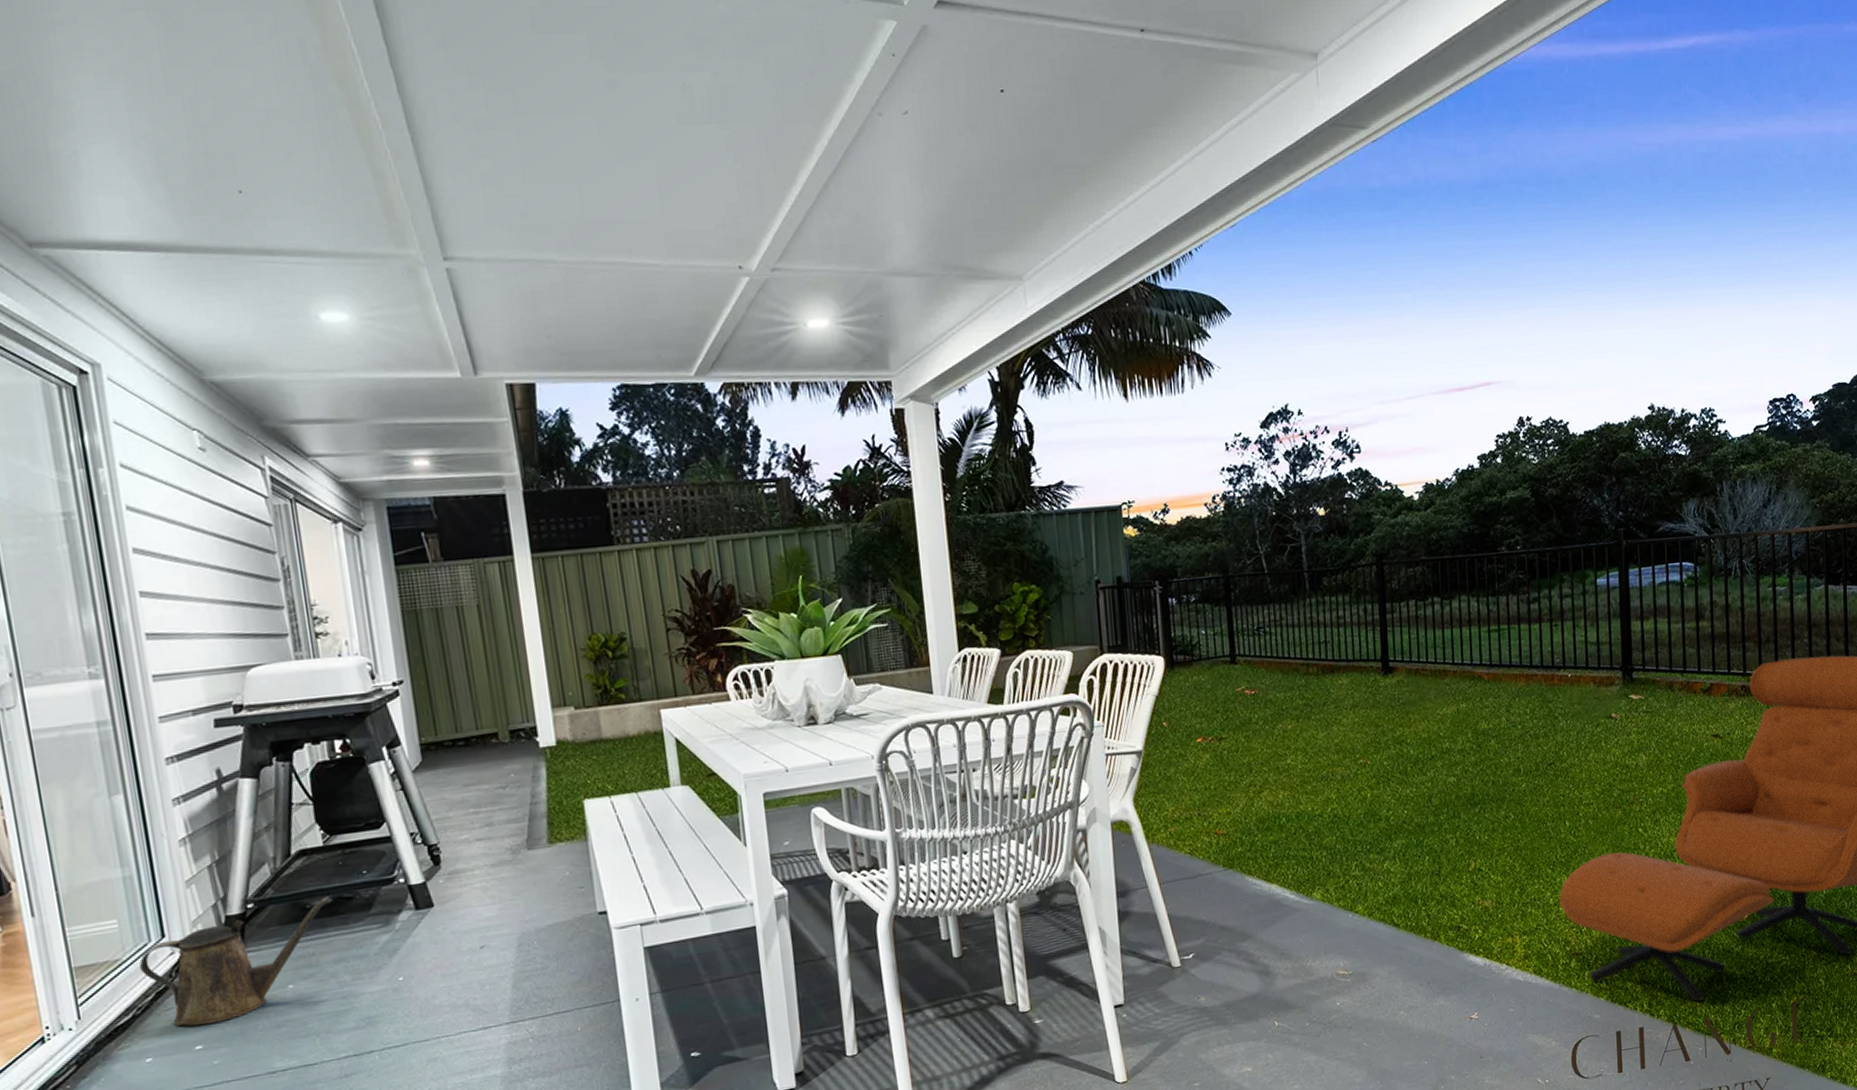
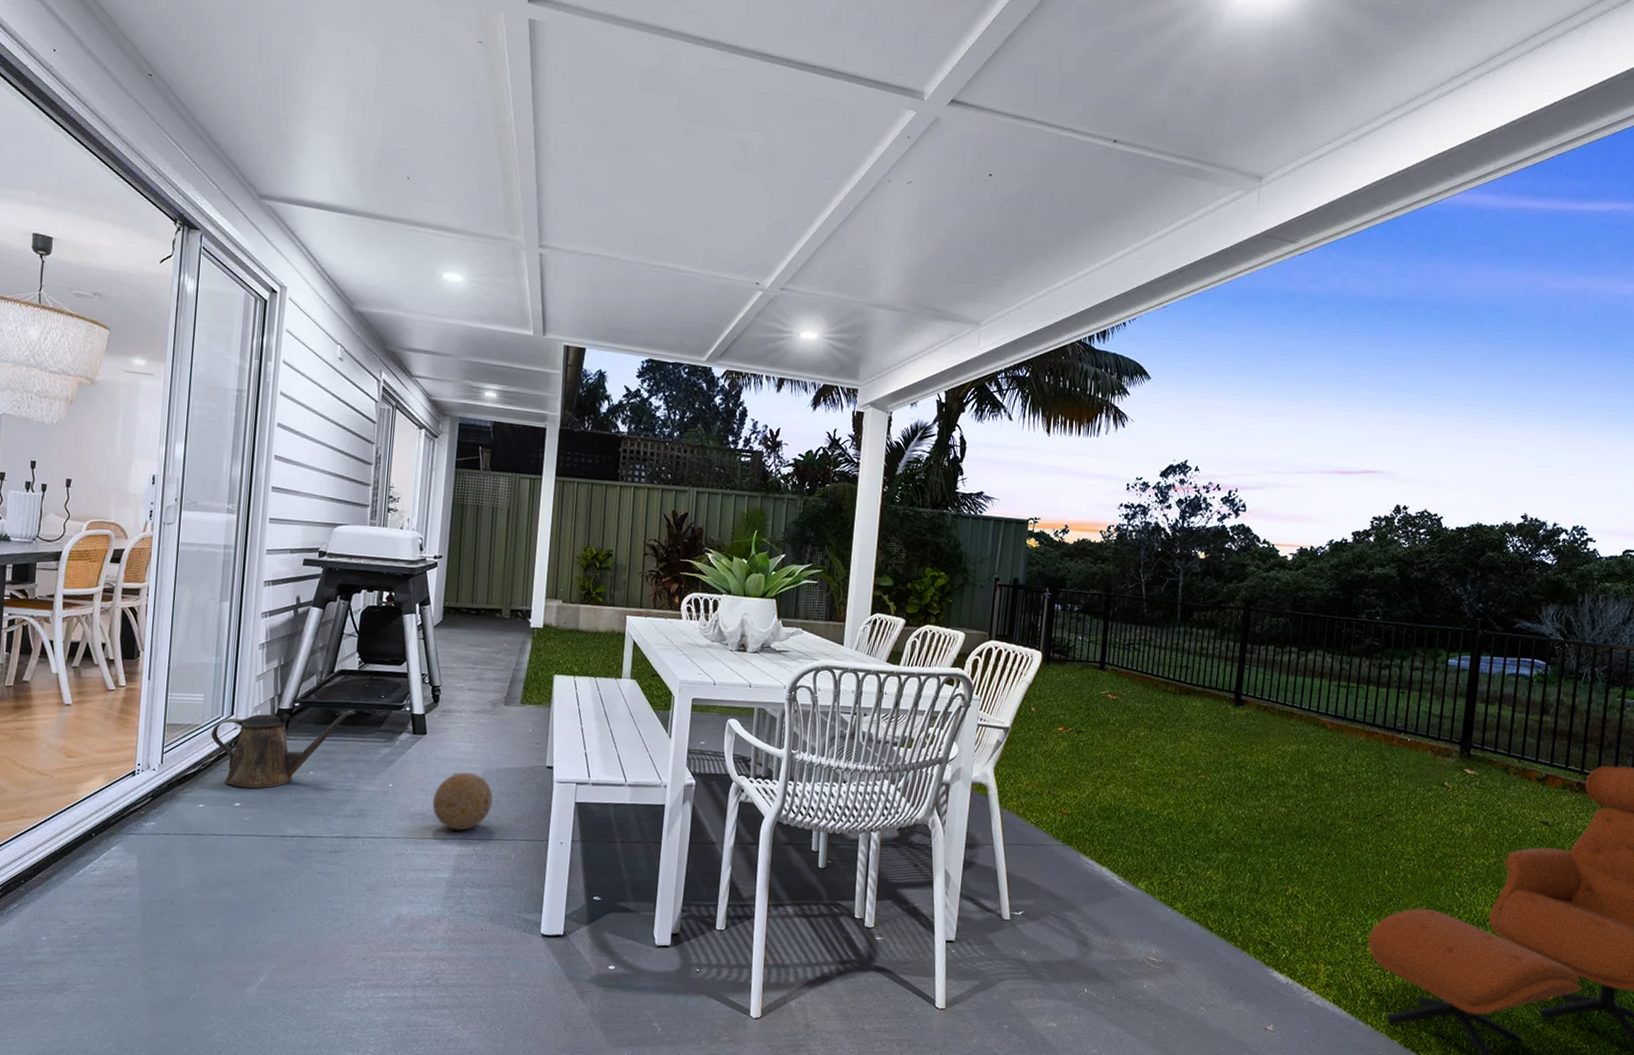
decorative ball: none [459,940,539,1015] -> present [432,772,493,831]

